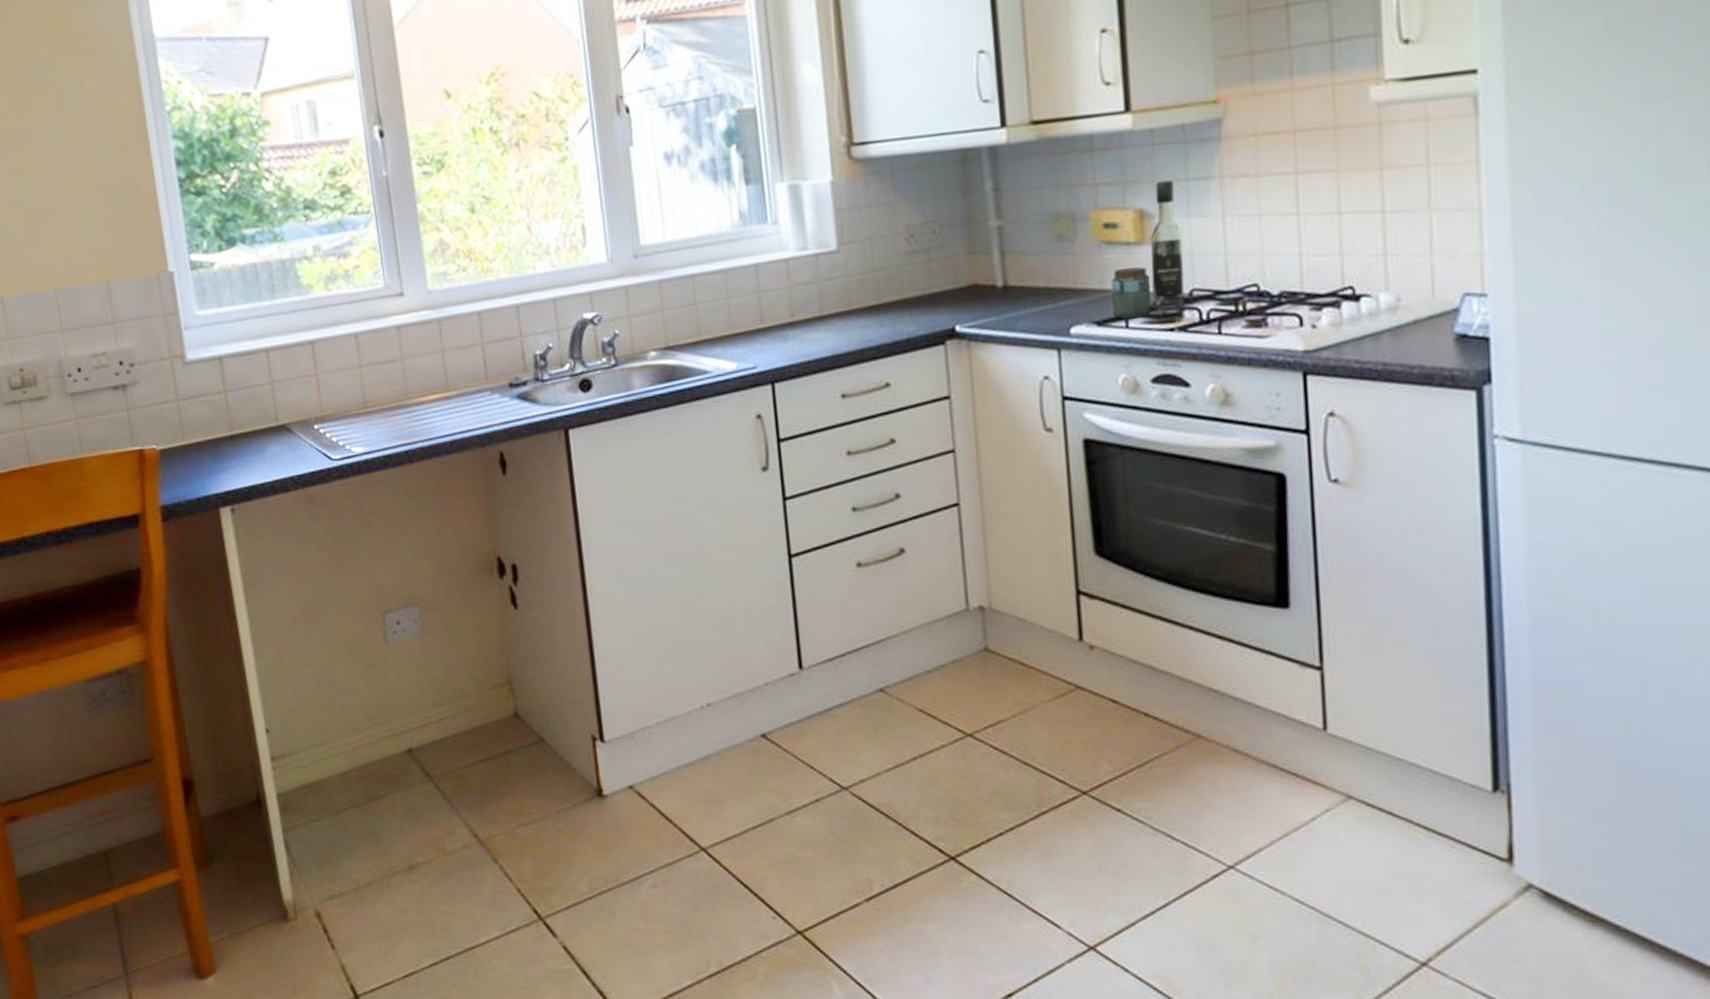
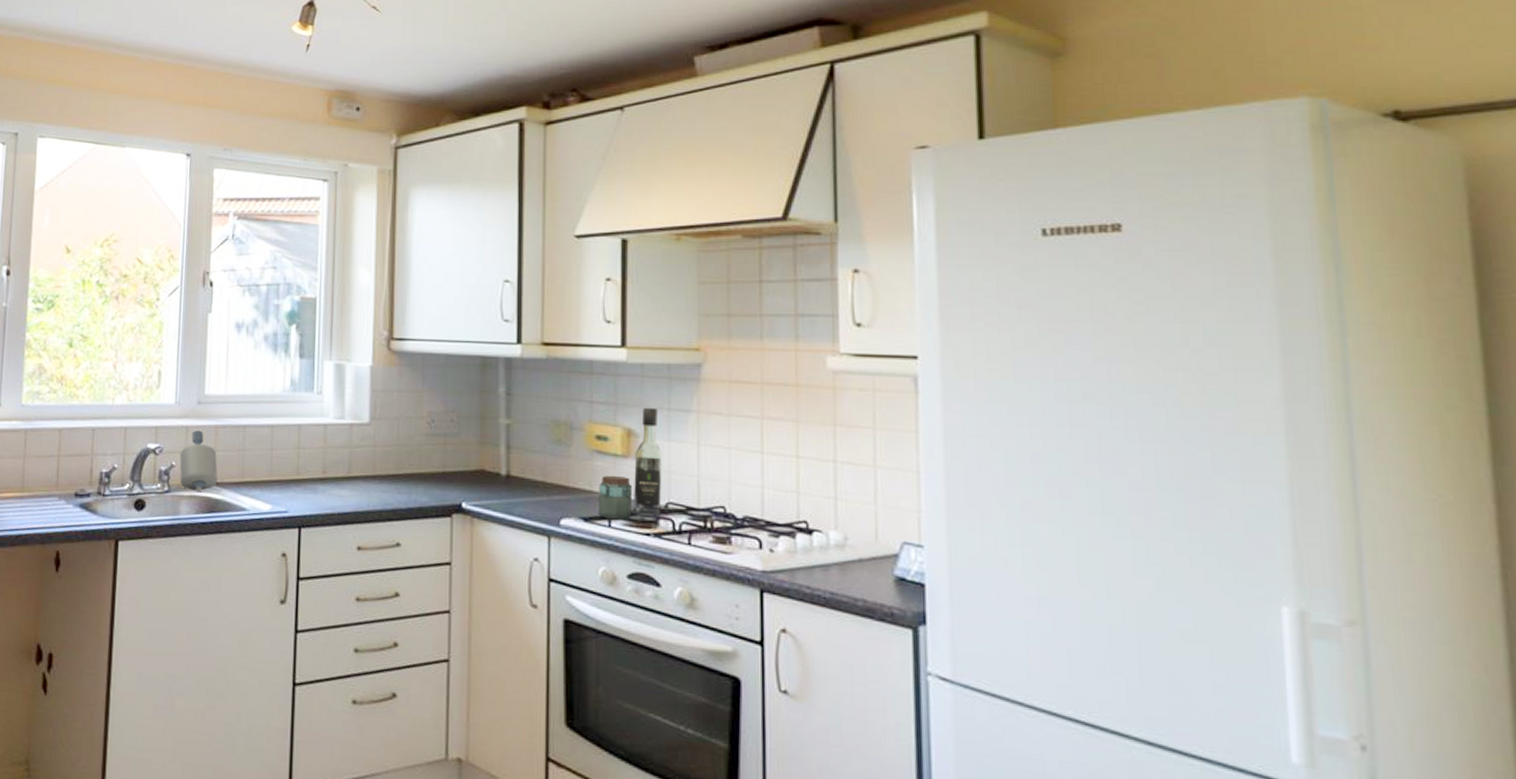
soap dispenser: none [622,289,671,360] -> present [179,430,218,491]

